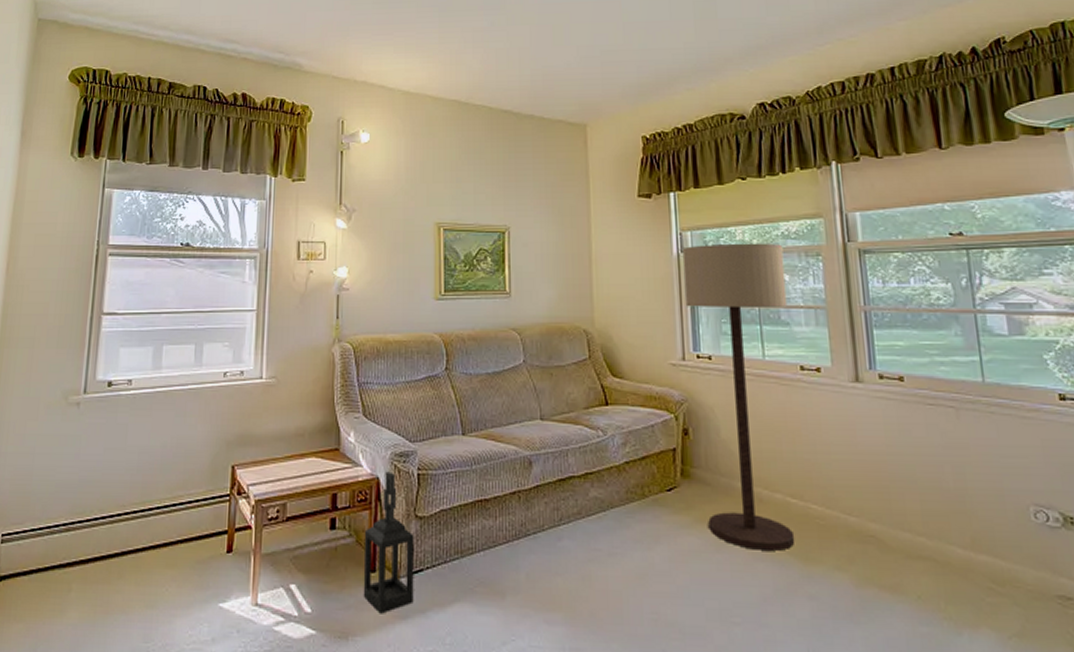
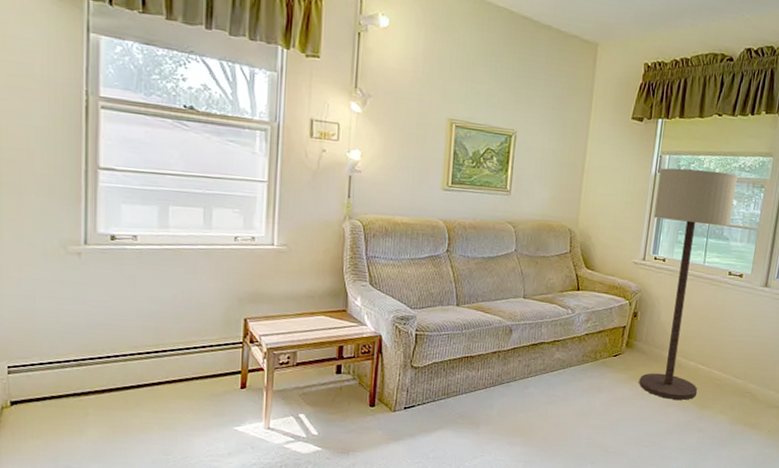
lantern: present [363,471,414,614] -> none [363,331,409,437]

